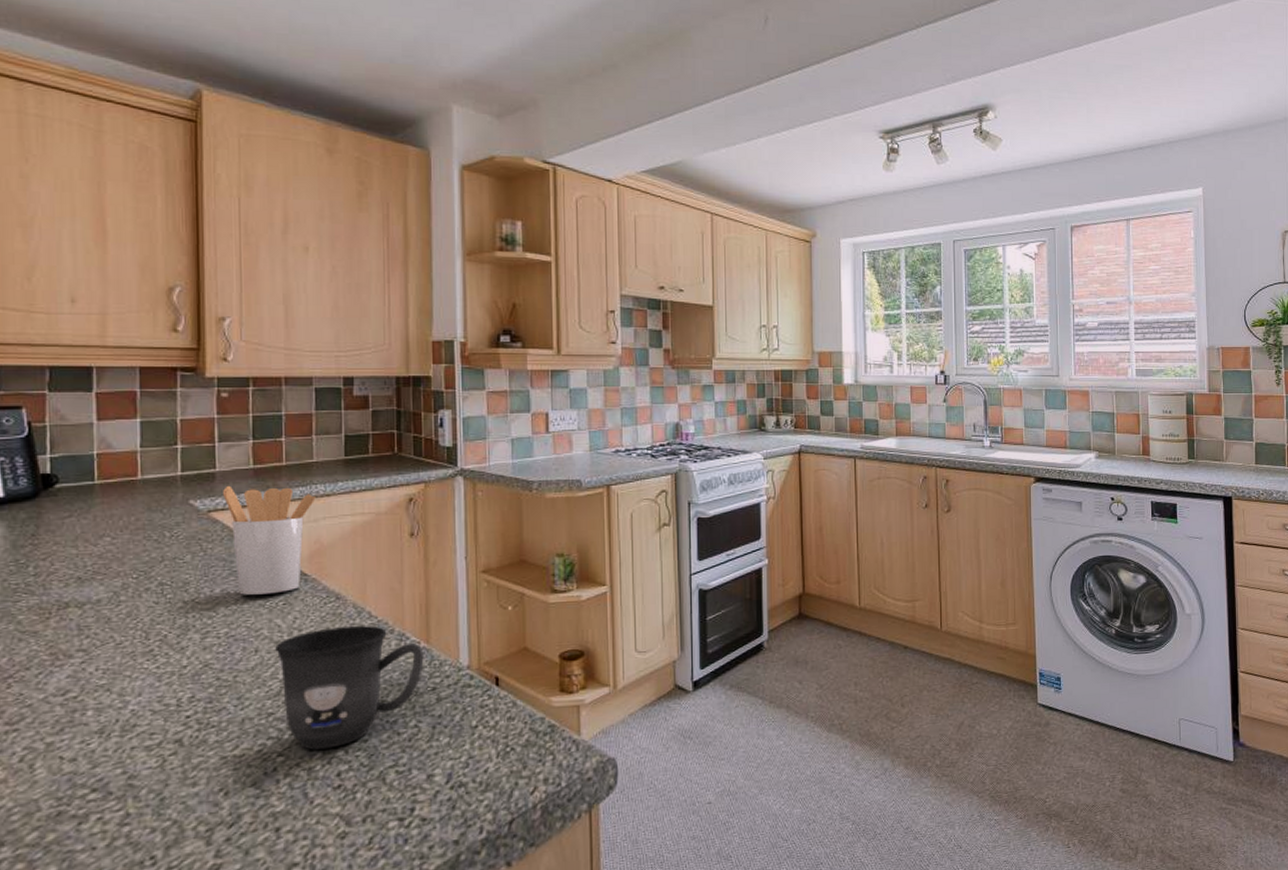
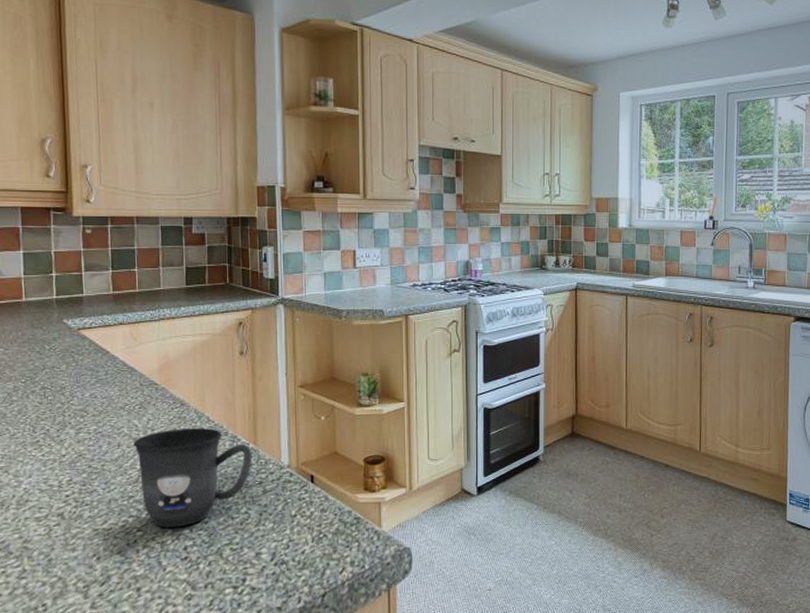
utensil holder: present [223,485,316,595] -> none [89,308,163,399]

